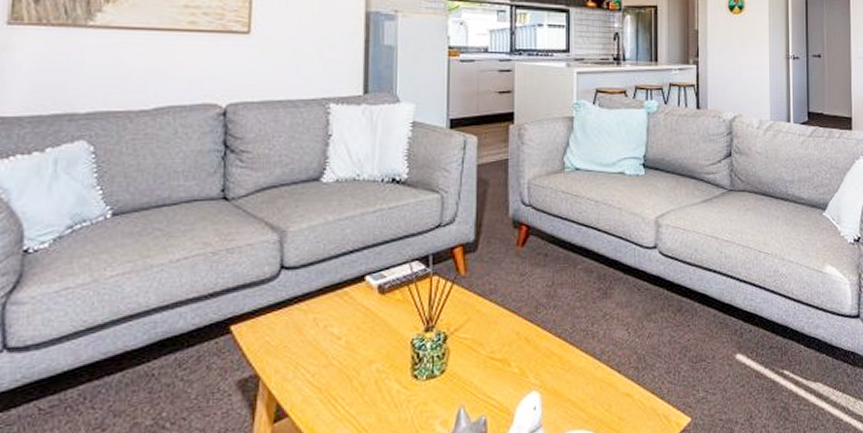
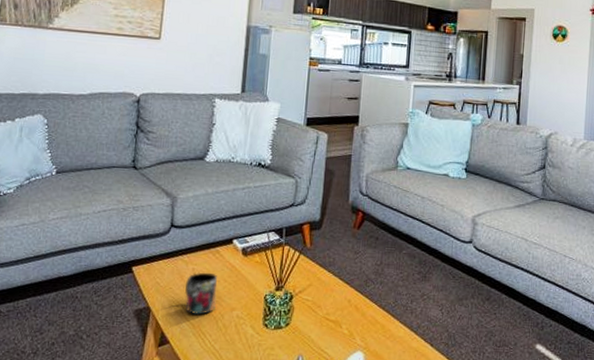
mug: none [306,320,348,376] -> present [185,272,217,315]

